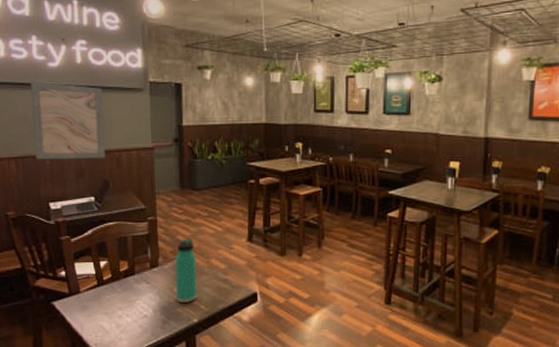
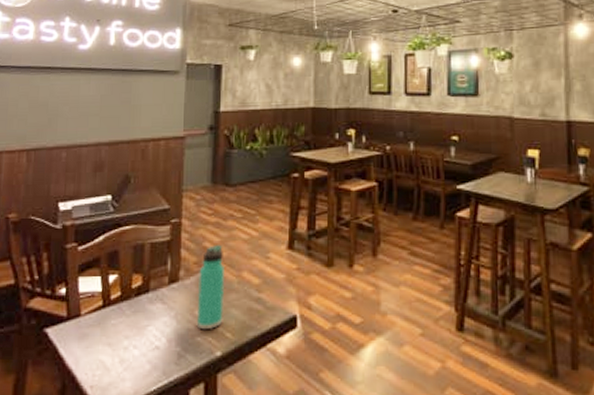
wall art: present [30,81,105,160] -> none [51,65,134,152]

